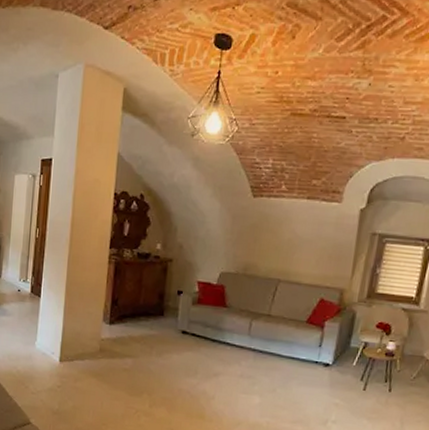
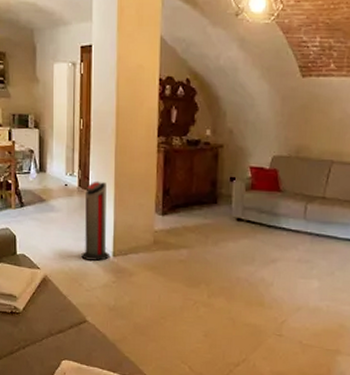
air purifier: none [29,288,58,365] -> present [81,181,110,261]

